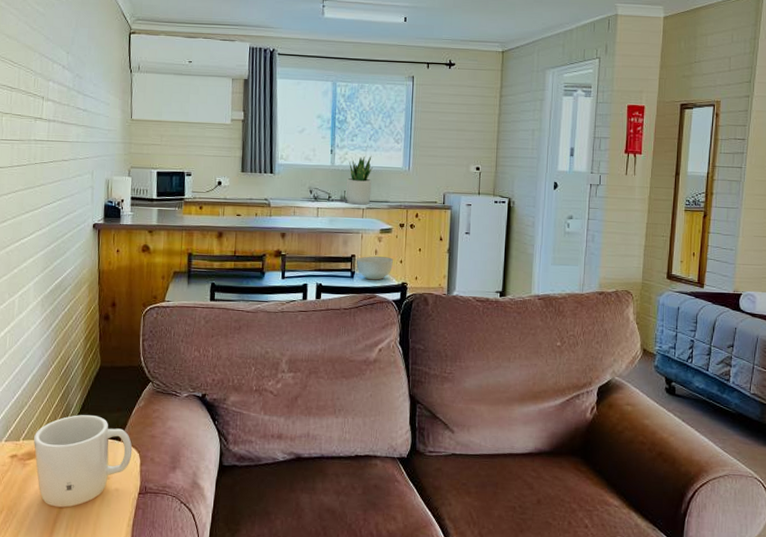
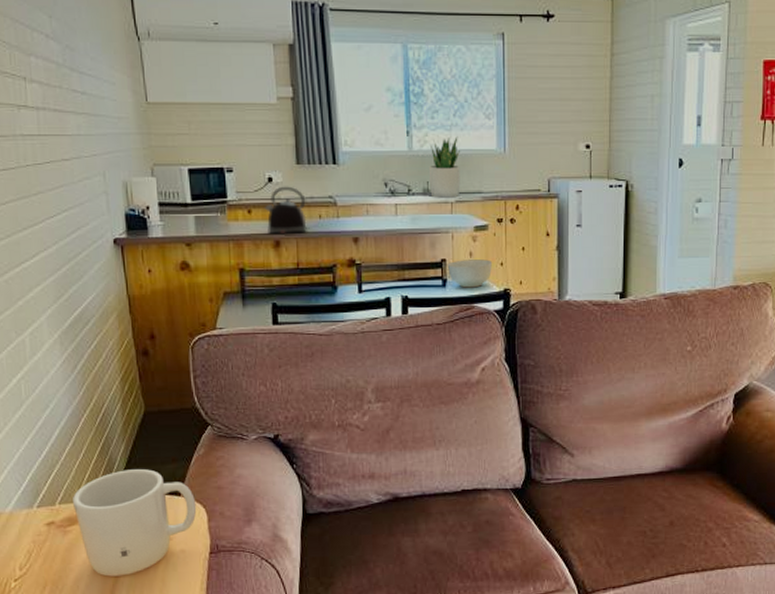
kettle: none [212,189,247,228] -> present [264,186,310,235]

